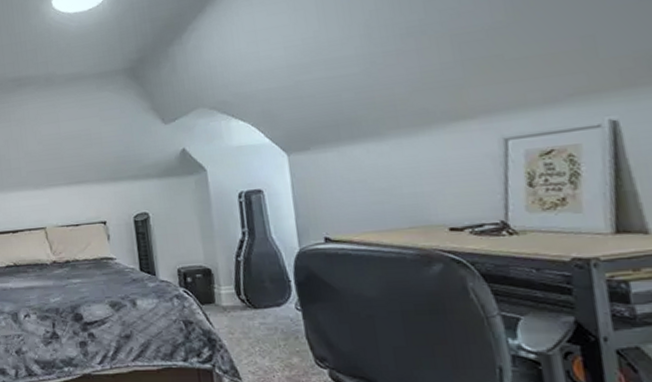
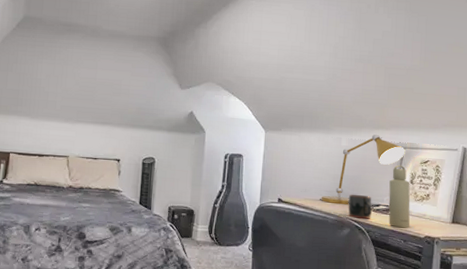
desk lamp: none [387,128,510,234] -> present [320,134,405,205]
mug: none [430,214,474,248] -> present [348,194,372,219]
bottle: none [493,163,543,252] -> present [388,165,411,229]

